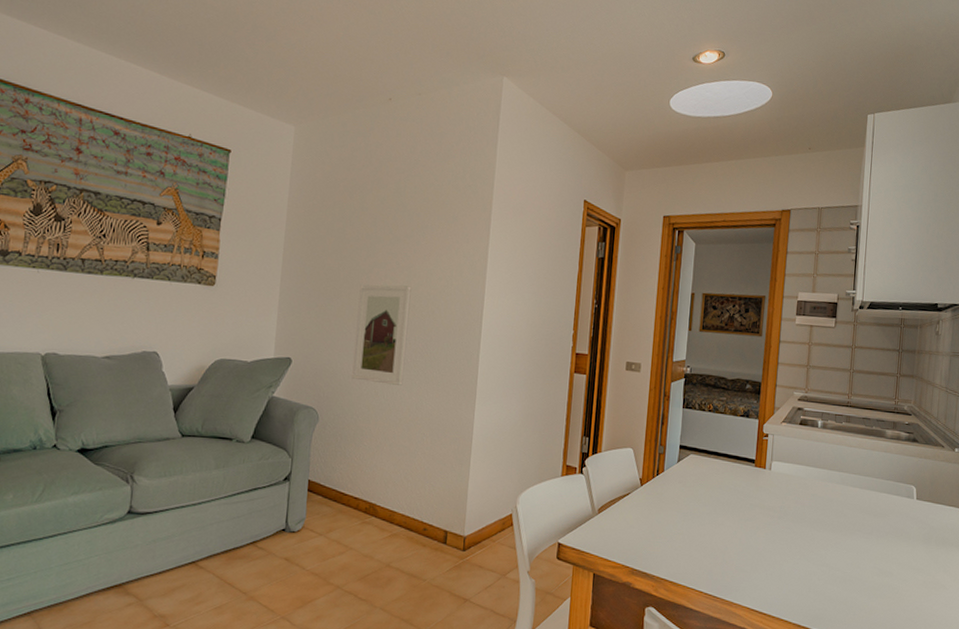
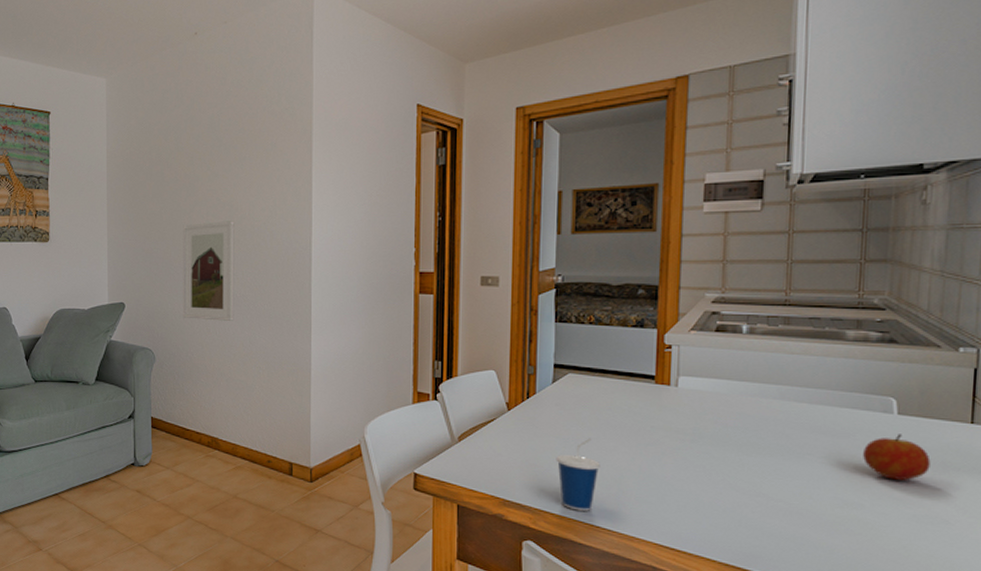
cup: none [676,513,711,579] -> present [556,438,600,511]
fruit: none [893,515,936,554] -> present [863,434,931,481]

